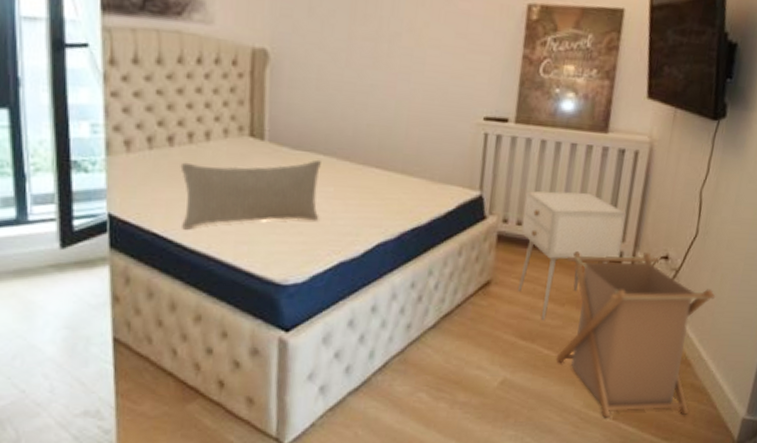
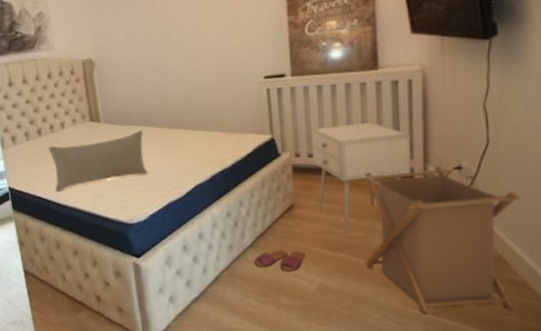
slippers: none [434,334,494,362] -> present [254,250,305,272]

